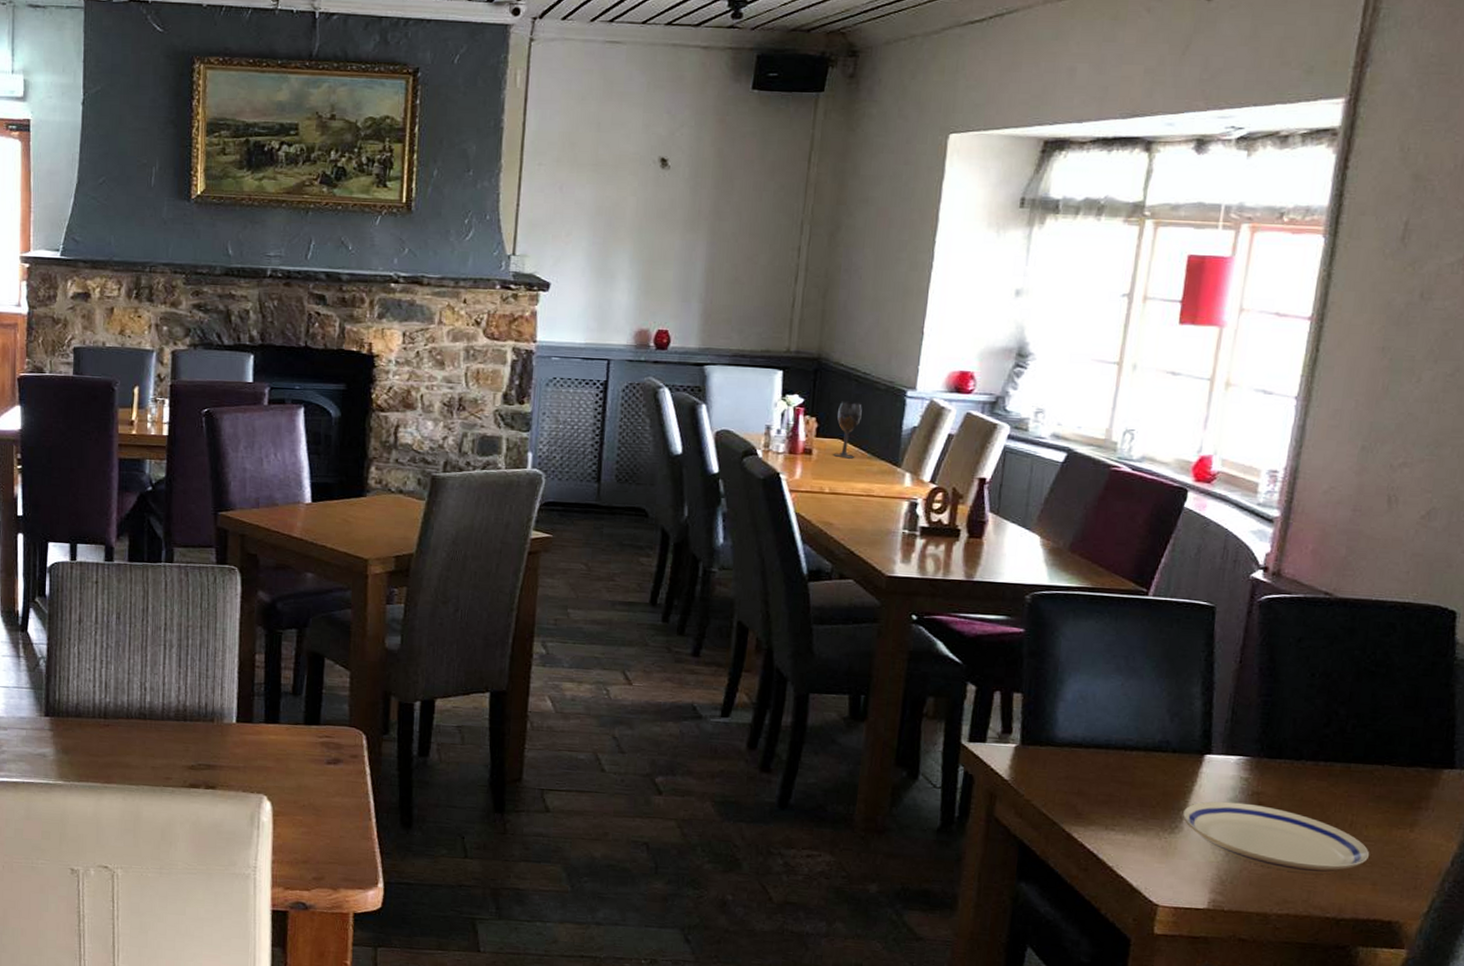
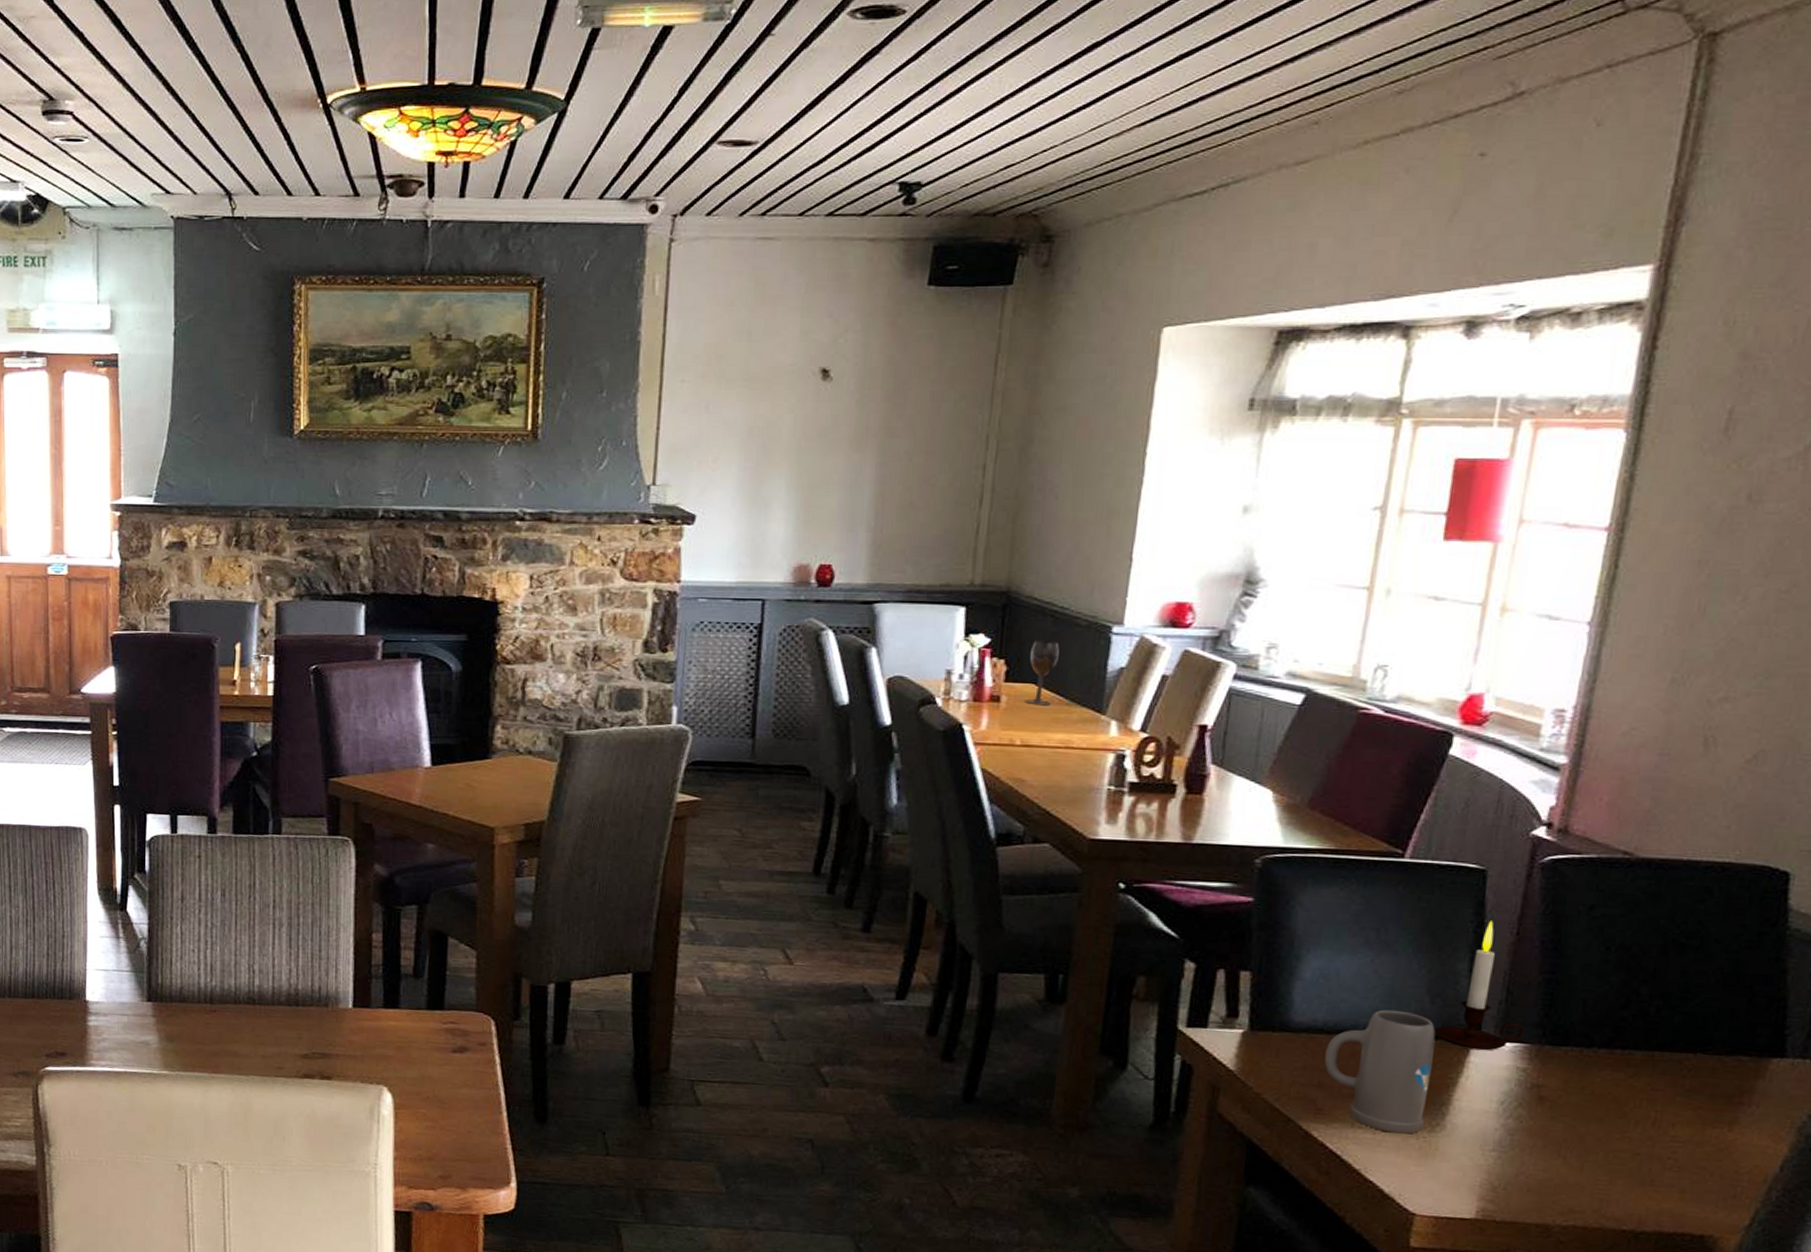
beer mug: none [1083,727,1175,835] -> present [1324,1009,1436,1134]
candle: none [1173,651,1246,763] -> present [1434,921,1524,1051]
plate: present [1183,801,1370,875] -> none [1445,1095,1678,1181]

